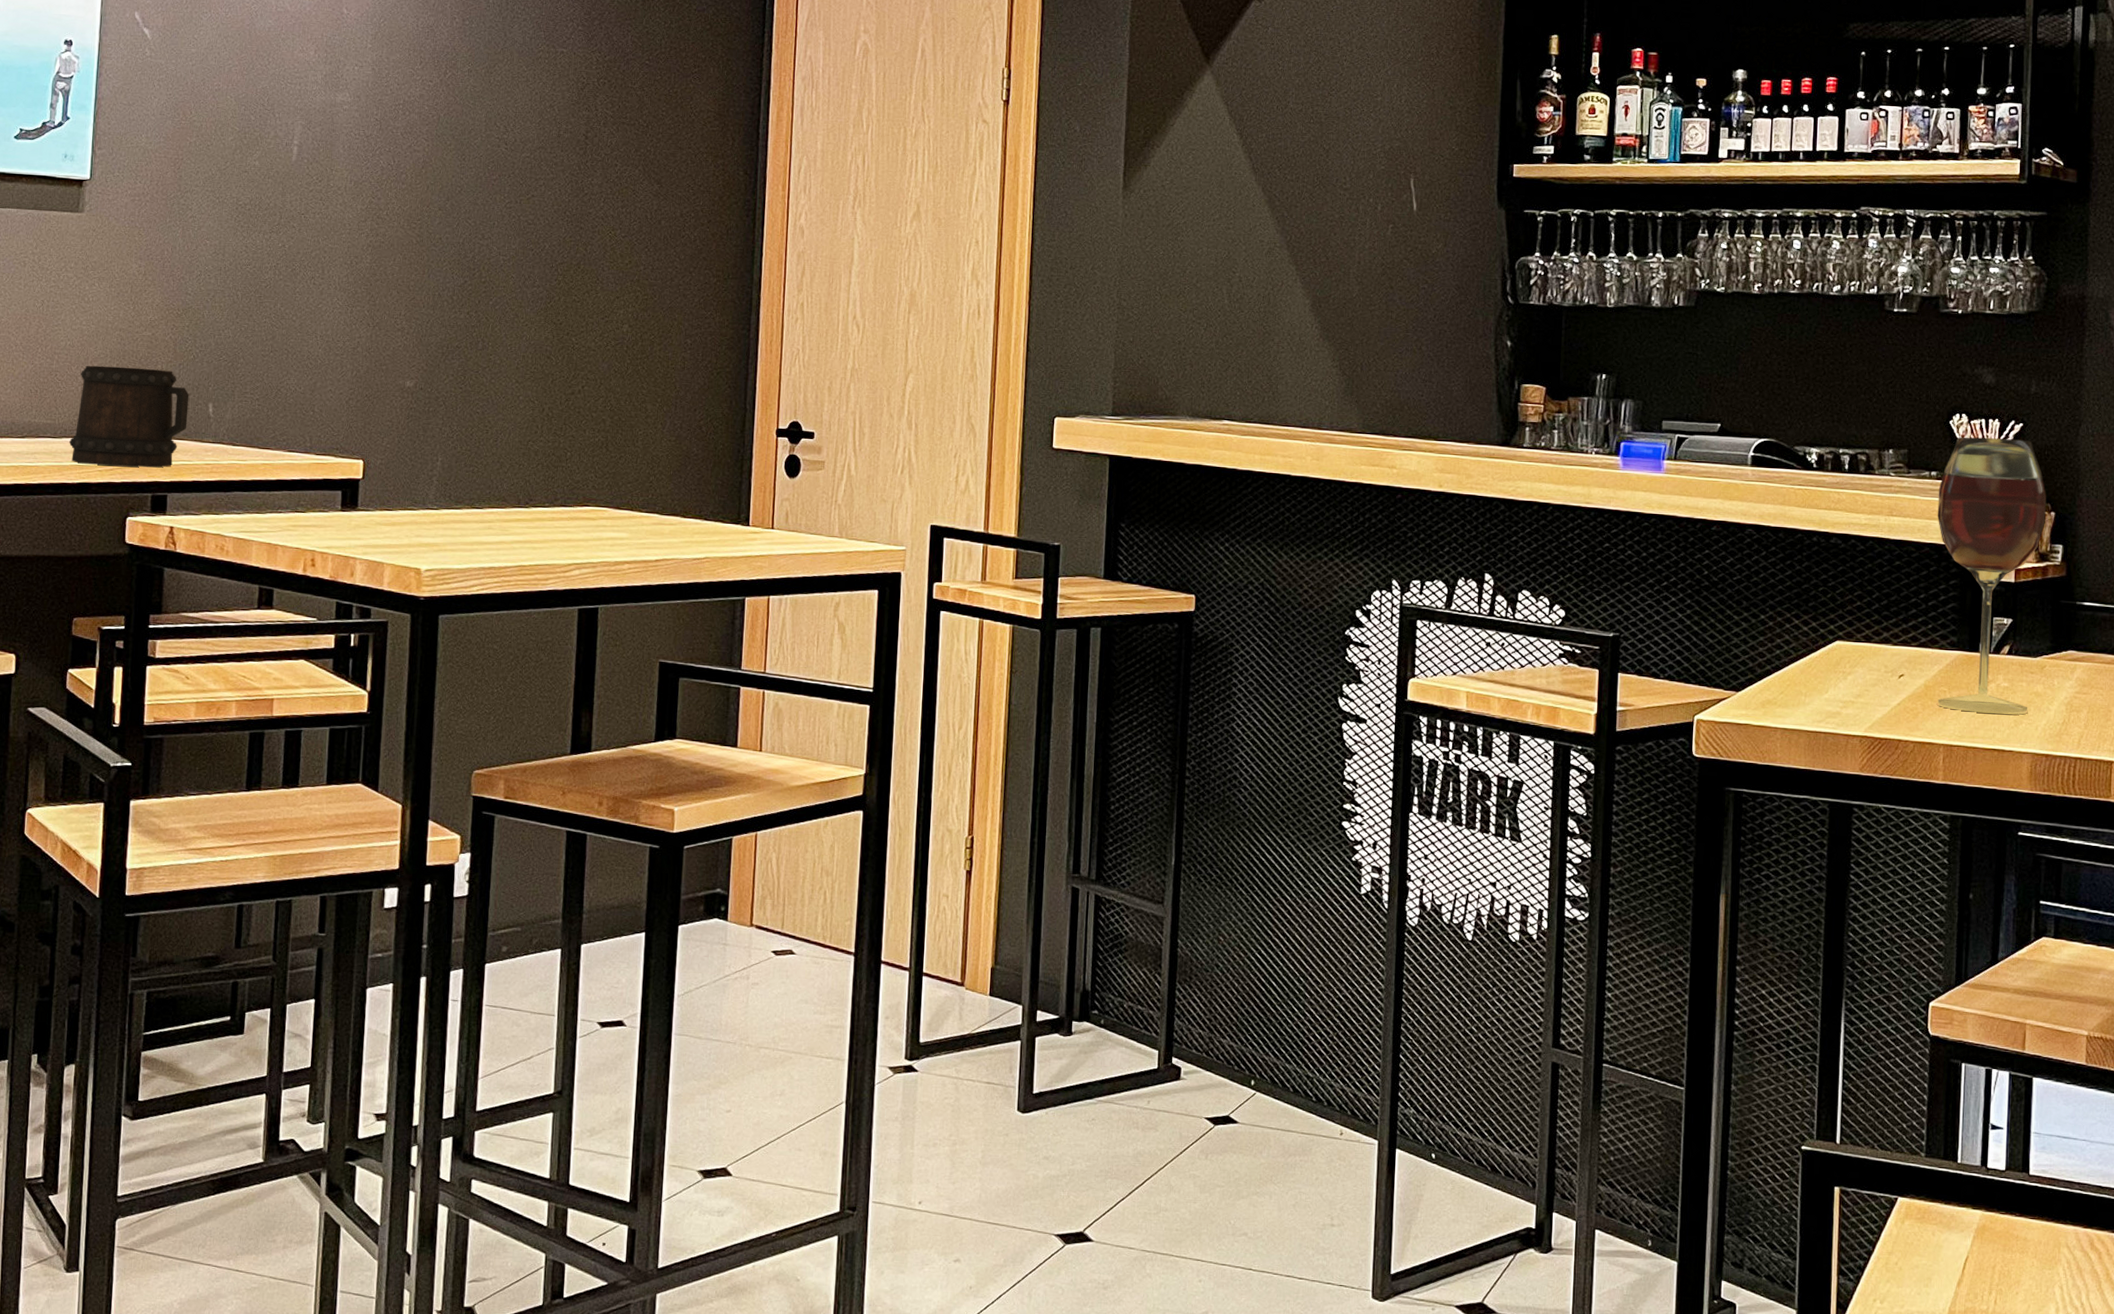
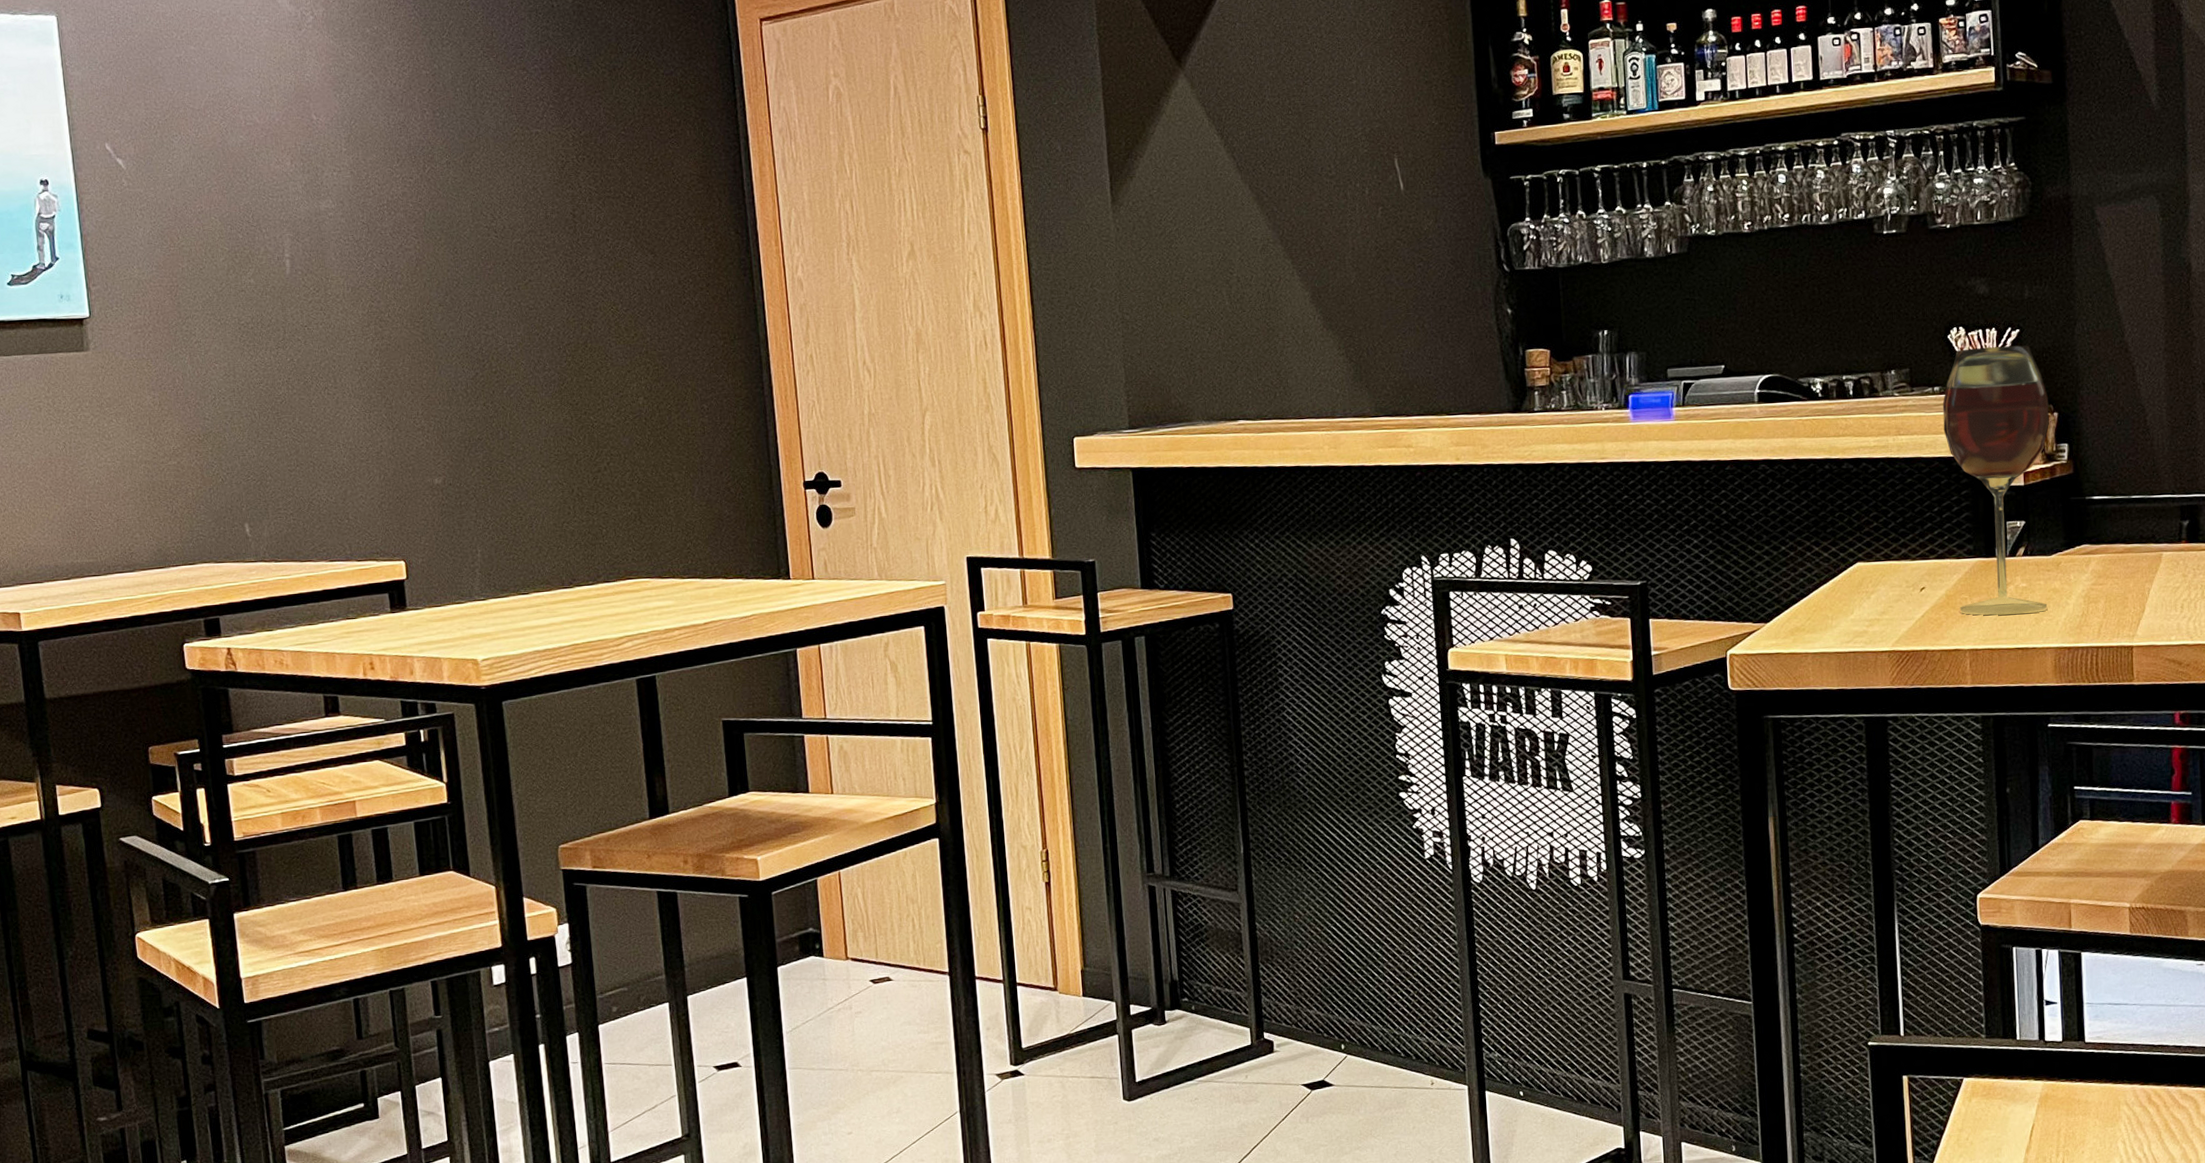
beer mug: present [69,365,189,468] -> none [114,496,227,597]

